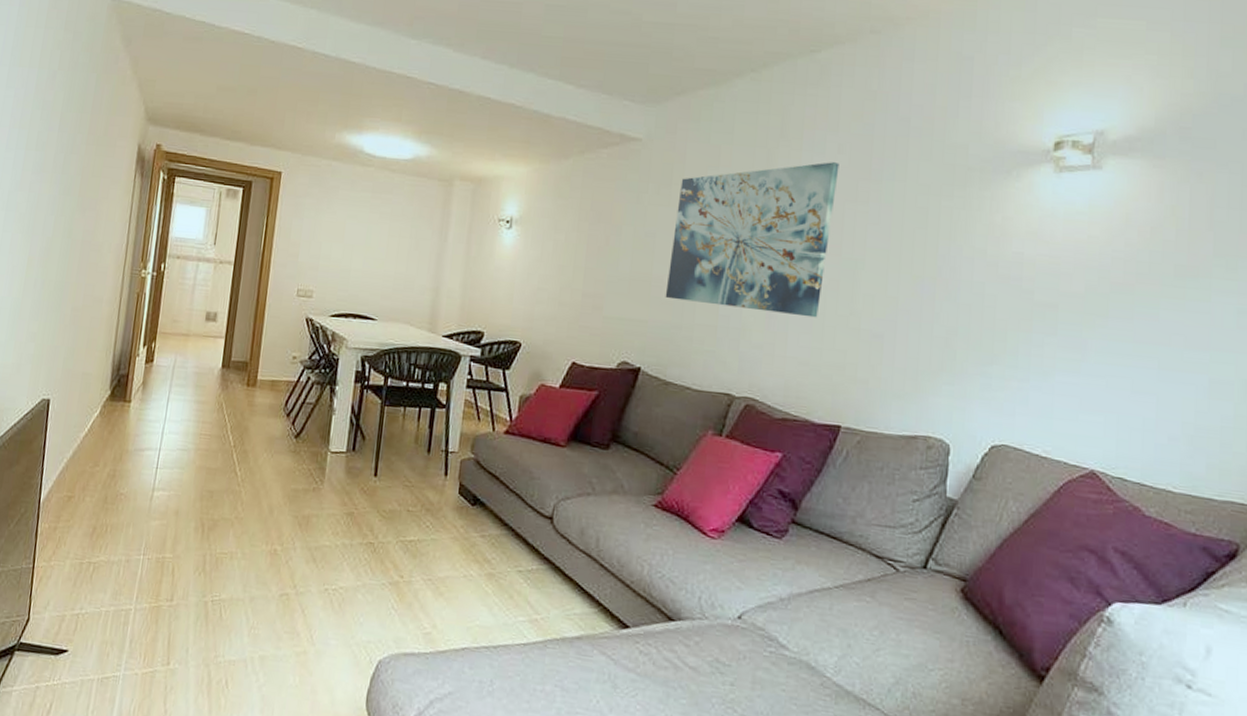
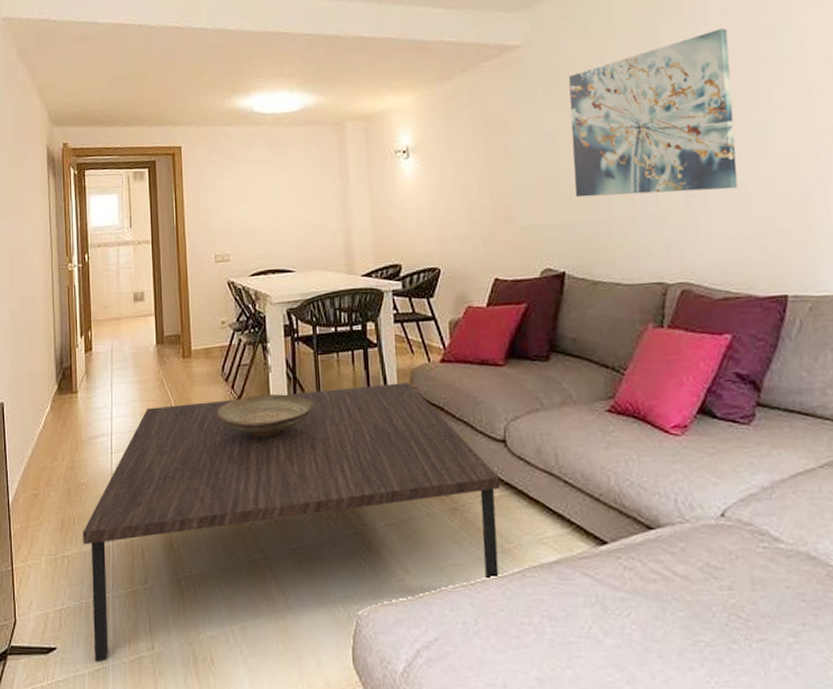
coffee table: none [106,429,540,670] -> present [83,382,501,662]
decorative bowl: none [272,435,373,478] -> present [217,394,315,437]

